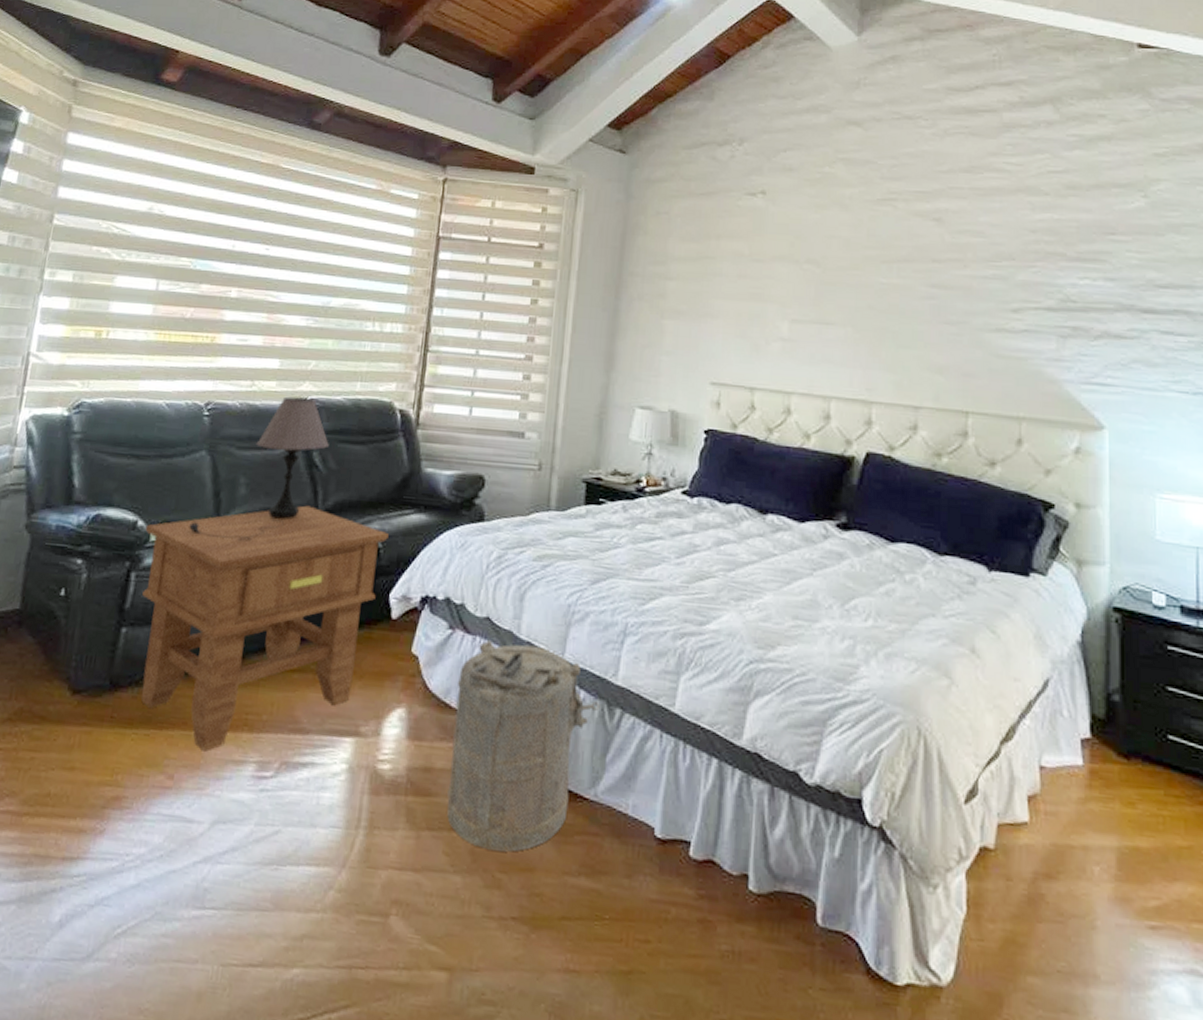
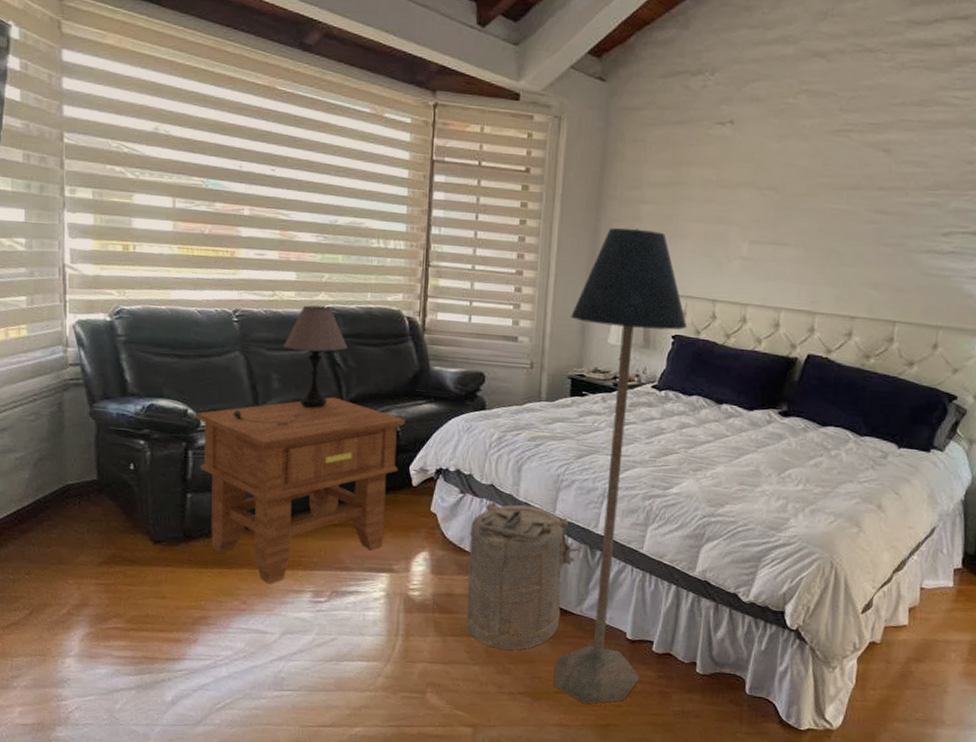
floor lamp: none [557,307,722,938] -> present [553,228,688,704]

